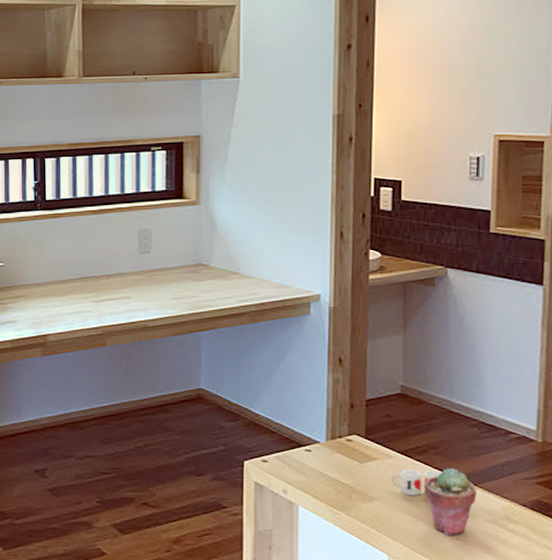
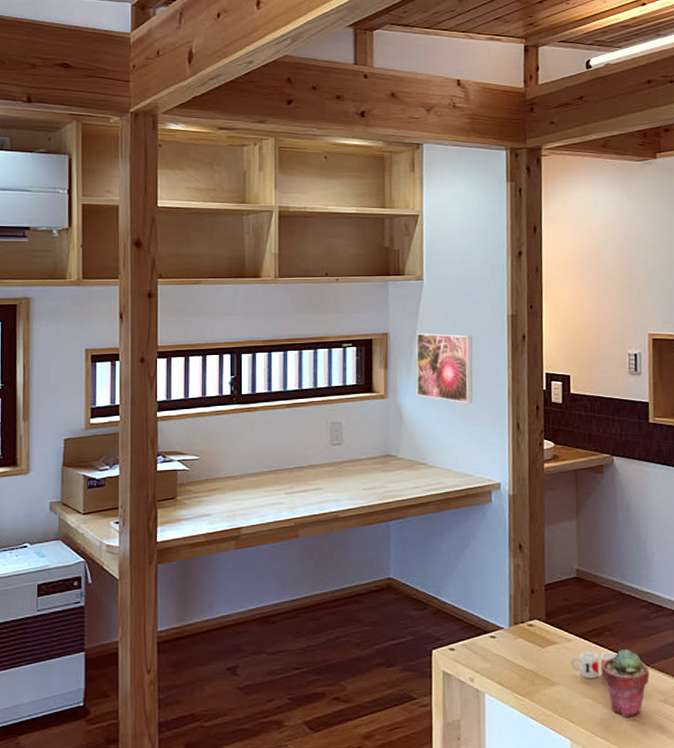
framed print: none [230,135,293,210] -> present [416,333,473,403]

